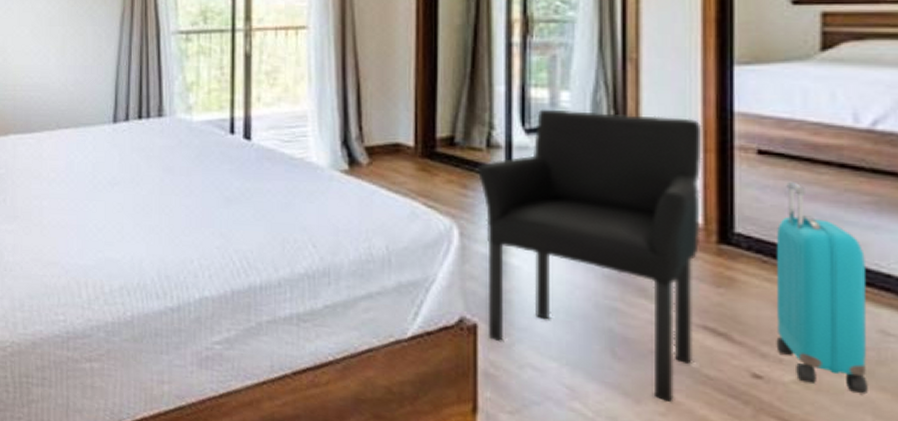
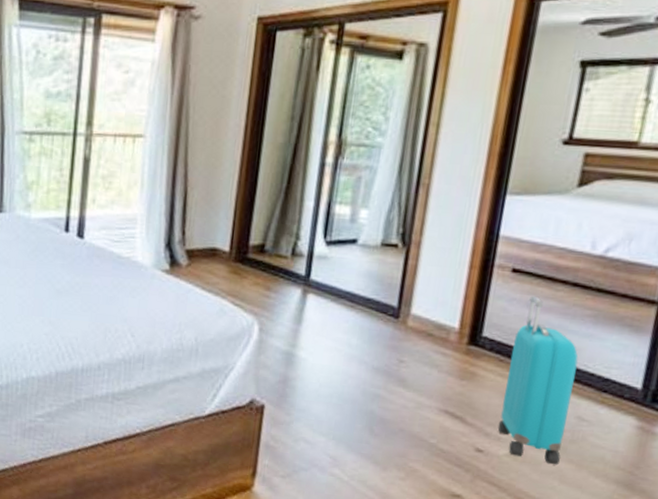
armchair: present [477,109,702,401] -> none [272,224,472,469]

